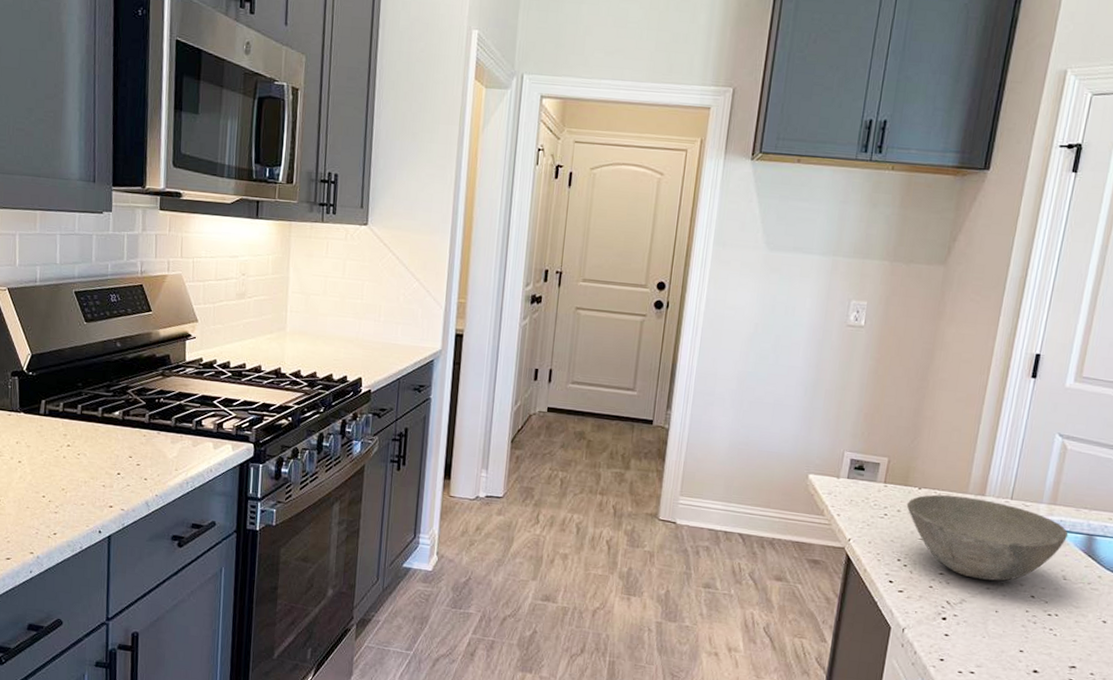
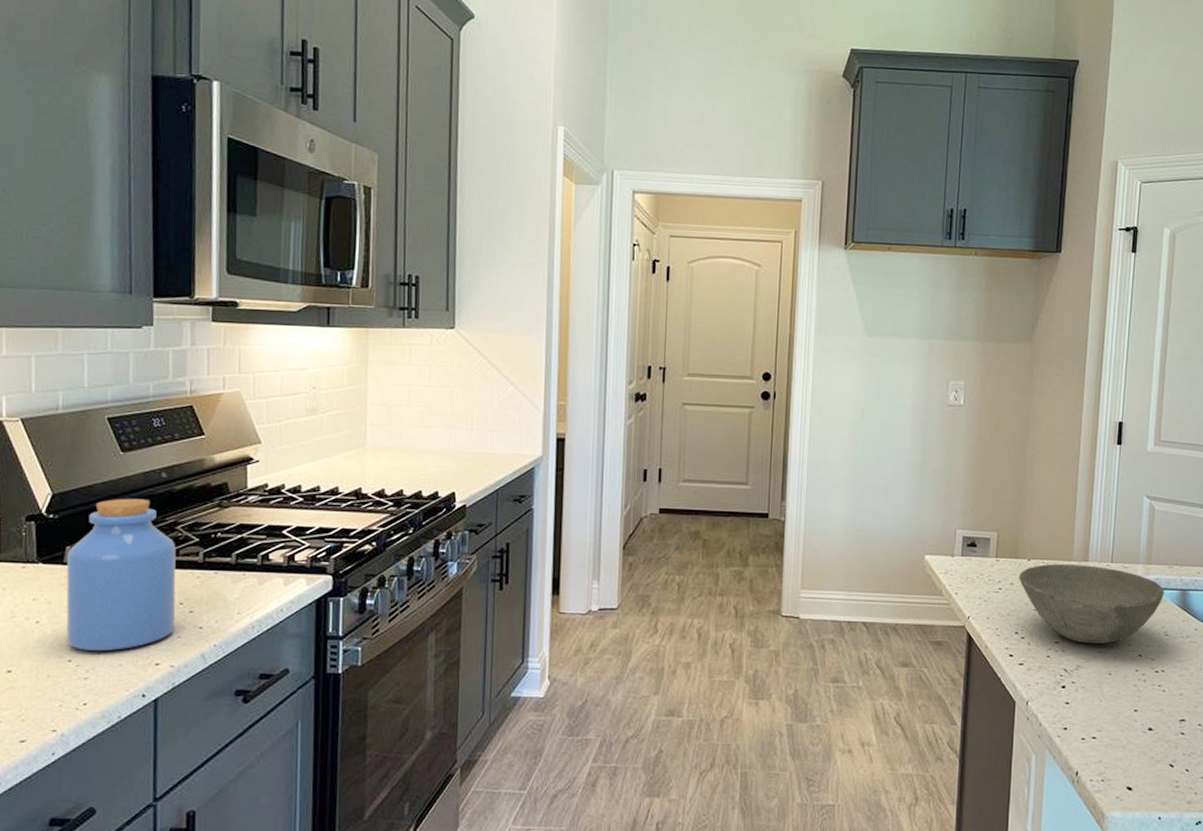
jar: none [41,362,127,492] -> present [66,498,176,651]

